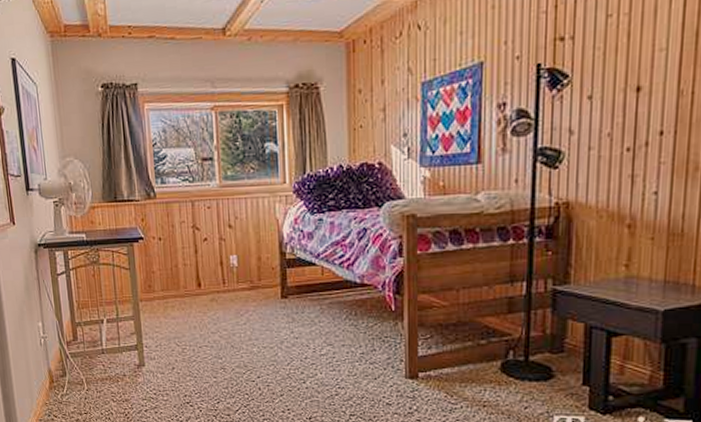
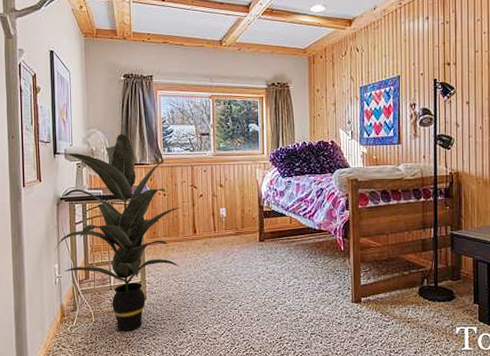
indoor plant: none [36,162,182,402] -> present [54,134,182,331]

